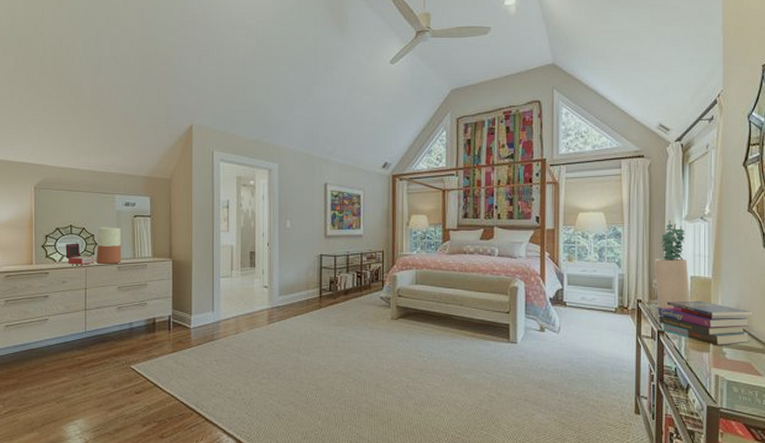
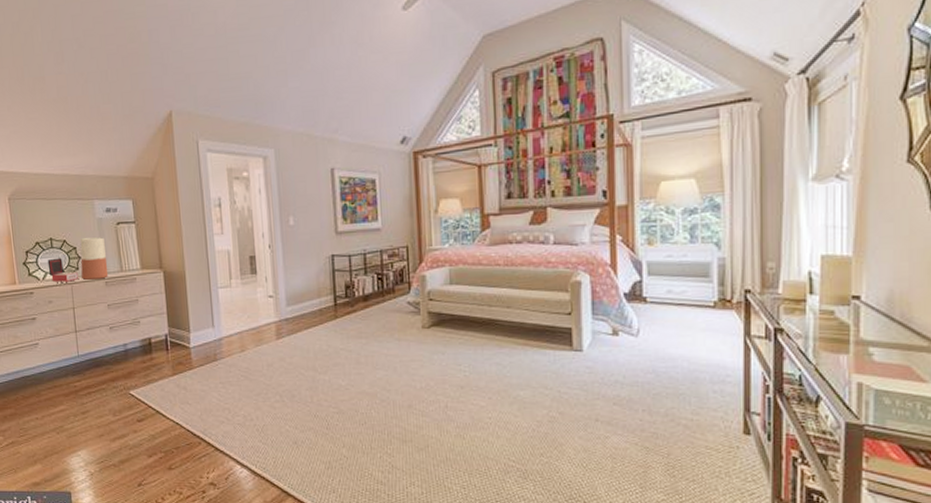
vase: present [654,220,690,309] -> none [768,182,821,300]
books: present [658,300,753,345] -> none [774,286,914,344]

